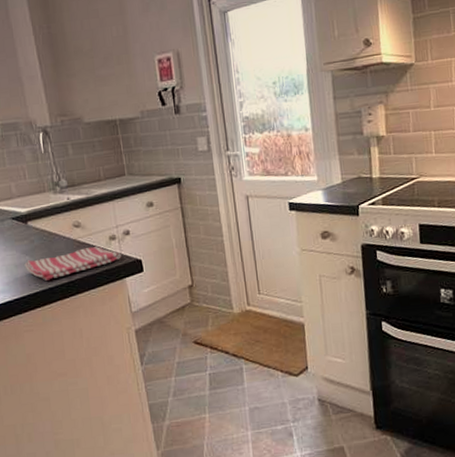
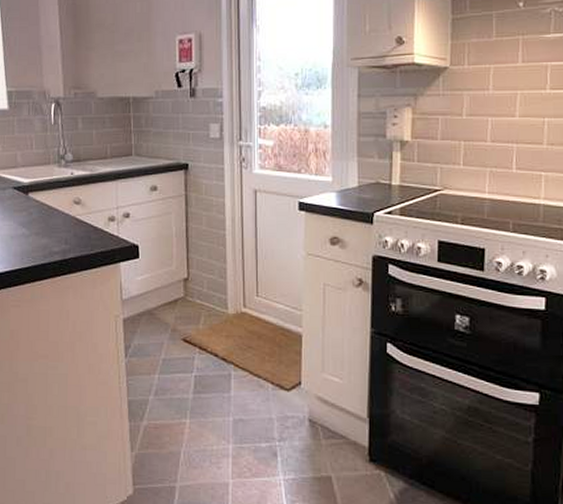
dish towel: present [24,246,122,281] -> none [20,226,118,256]

